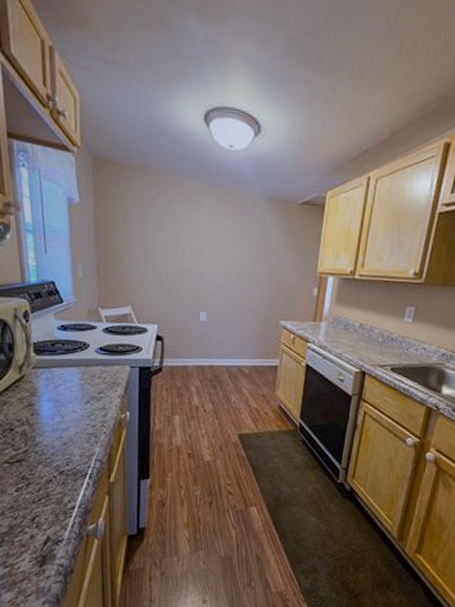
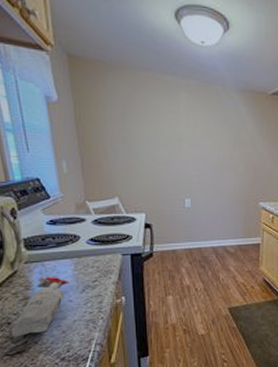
spray bottle: none [13,384,75,445] -> present [10,277,70,337]

